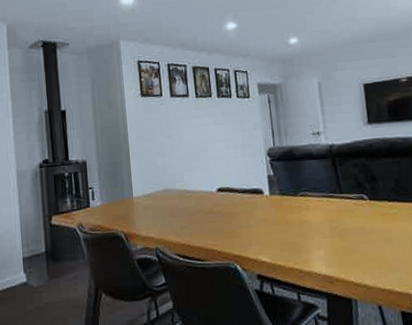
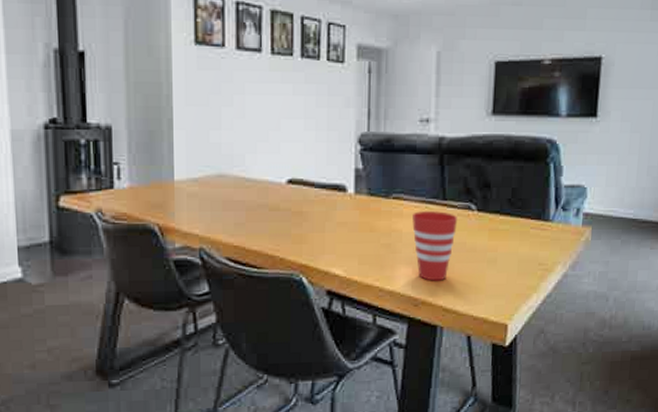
cup: none [317,203,355,261] -> present [412,211,457,281]

